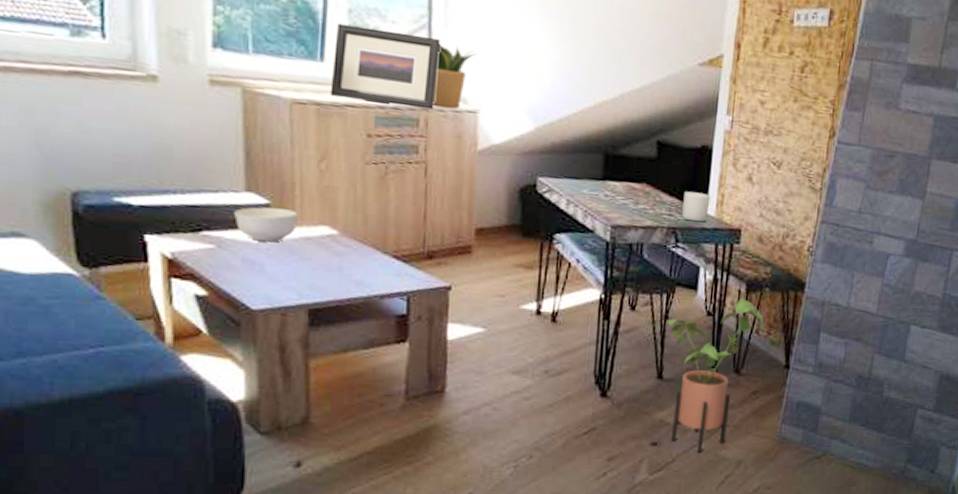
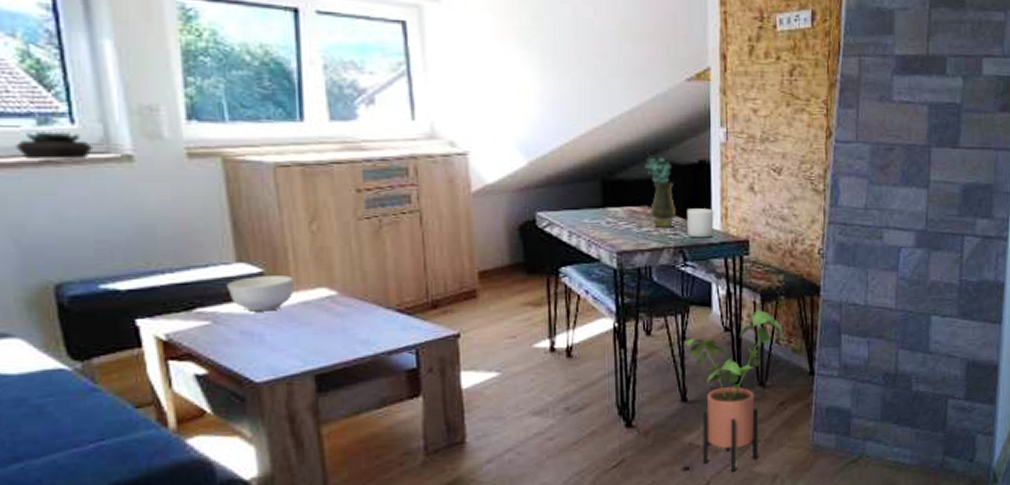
succulent plant: none [46,42,121,75] -> present [14,131,94,161]
picture frame: present [330,23,440,110] -> none [313,81,423,157]
potted plant: present [433,44,477,110] -> none [419,90,460,154]
vase: none [648,132,674,208] -> present [645,153,676,227]

